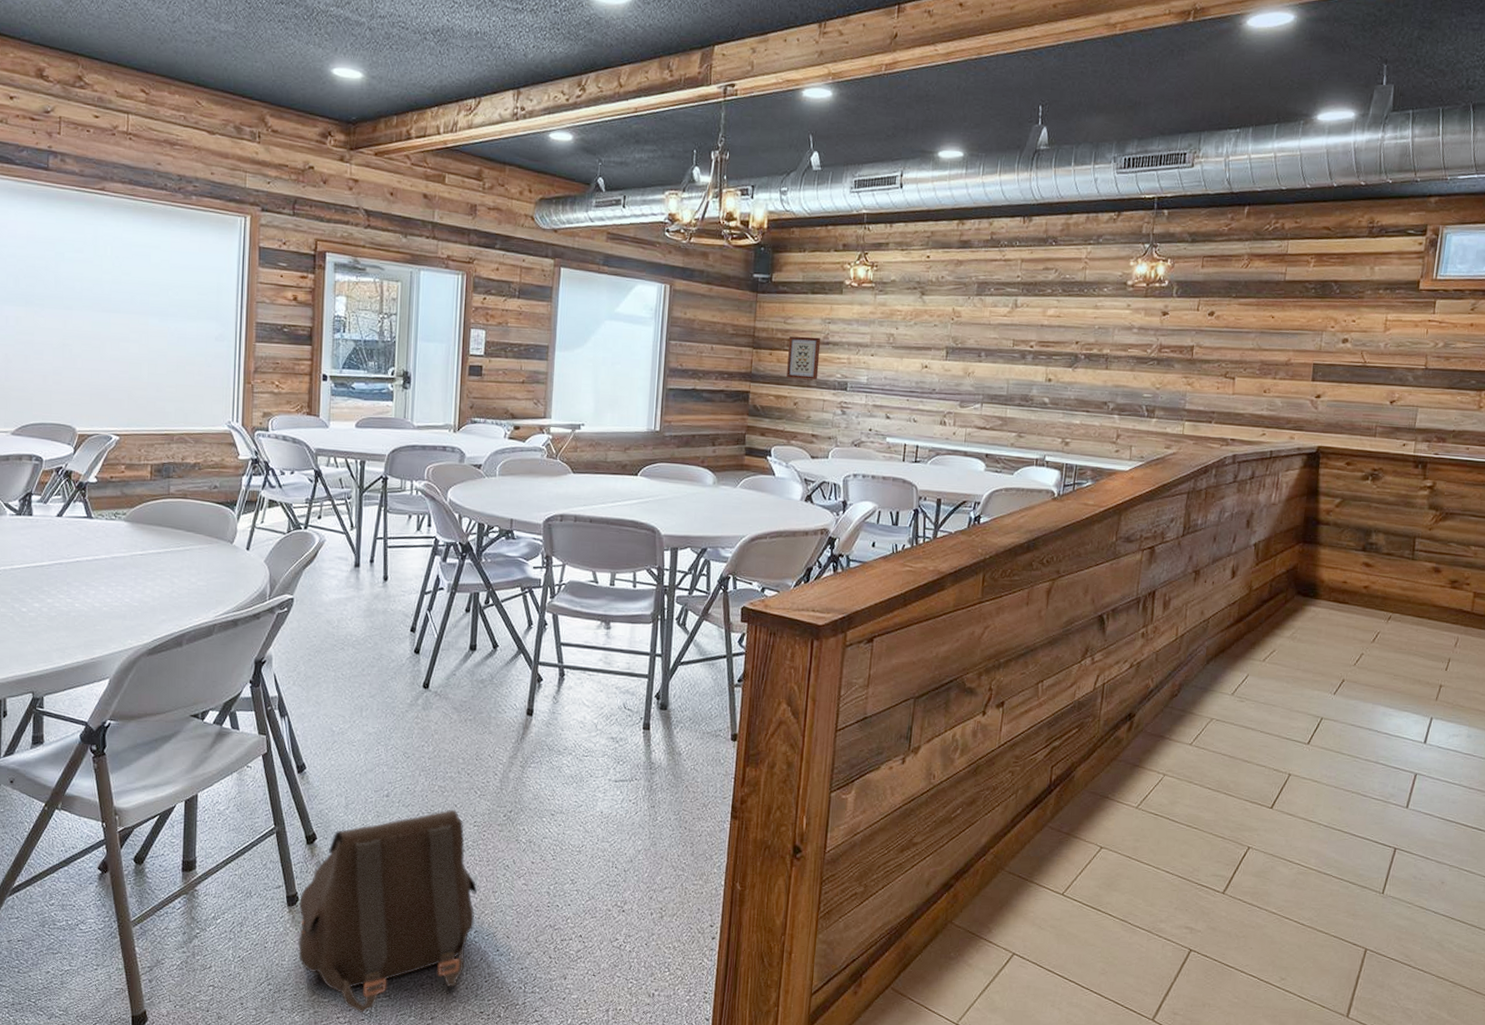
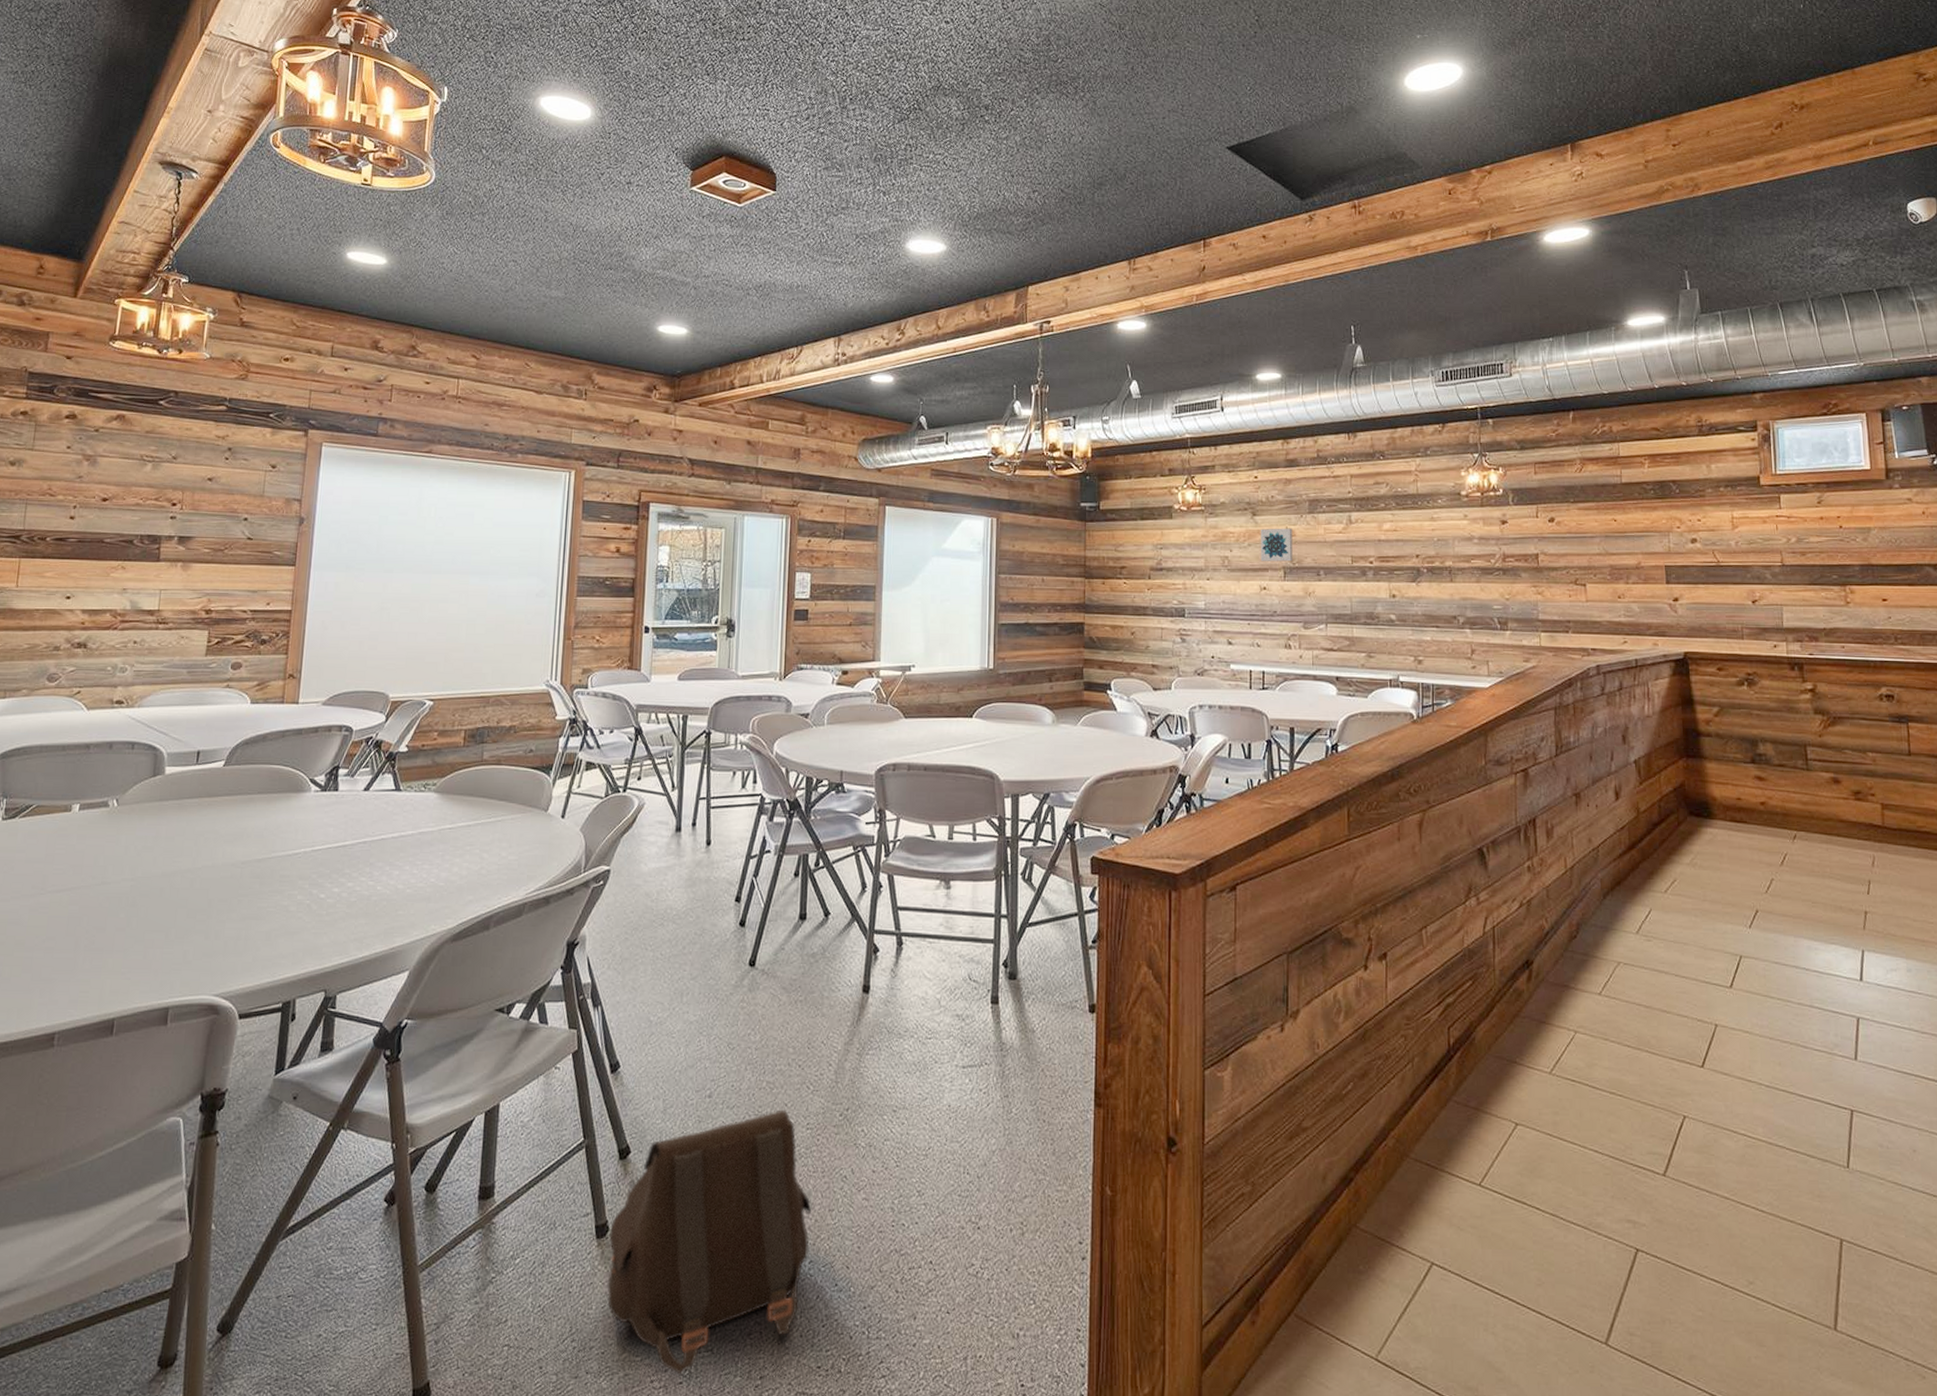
wall art: present [786,336,821,380] -> none [1121,563,1154,607]
wall art: none [924,308,959,342] -> present [1260,528,1293,562]

